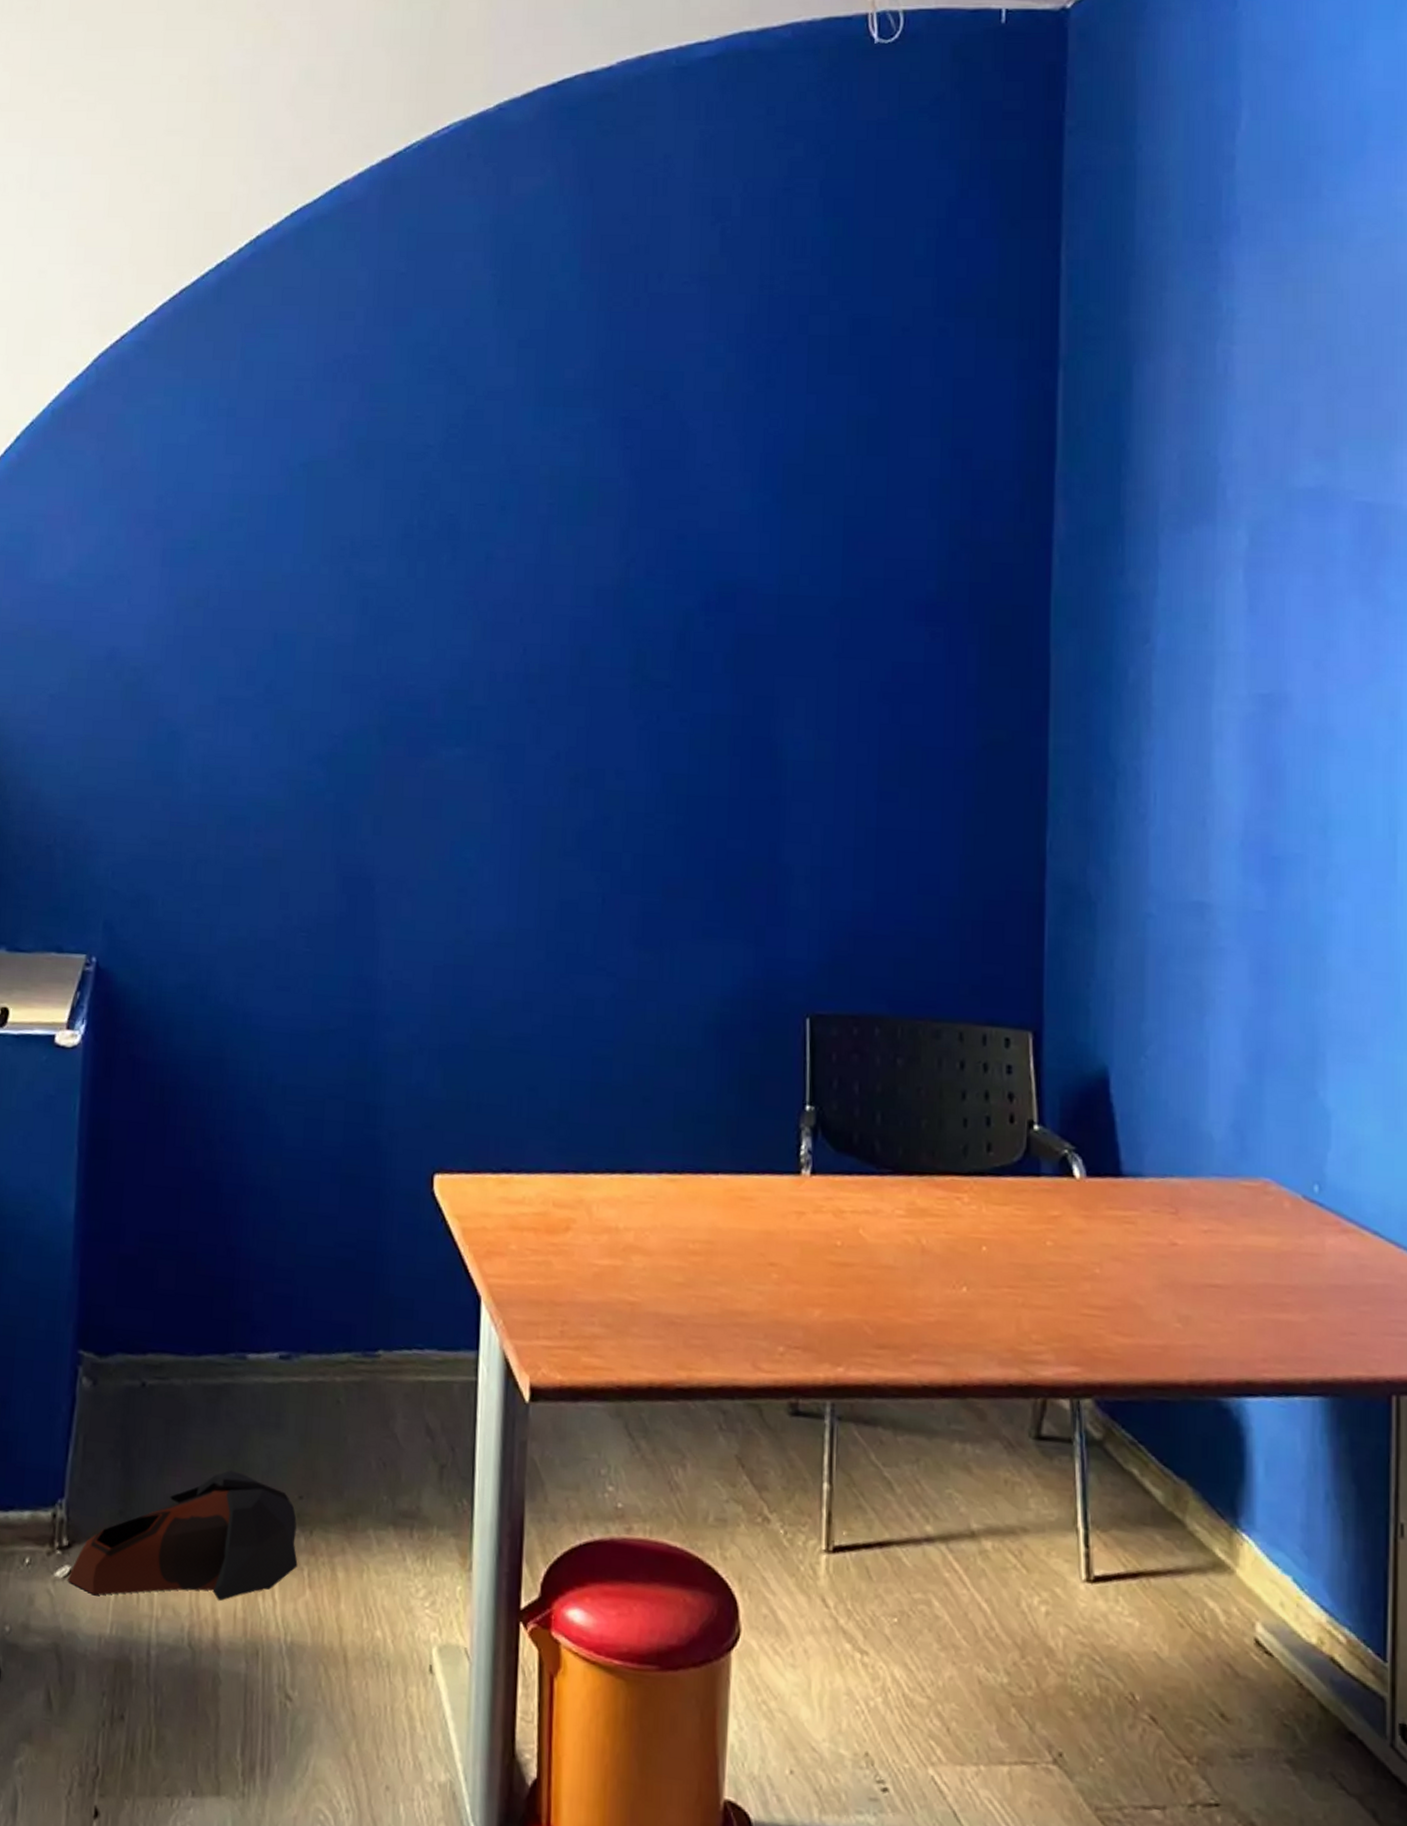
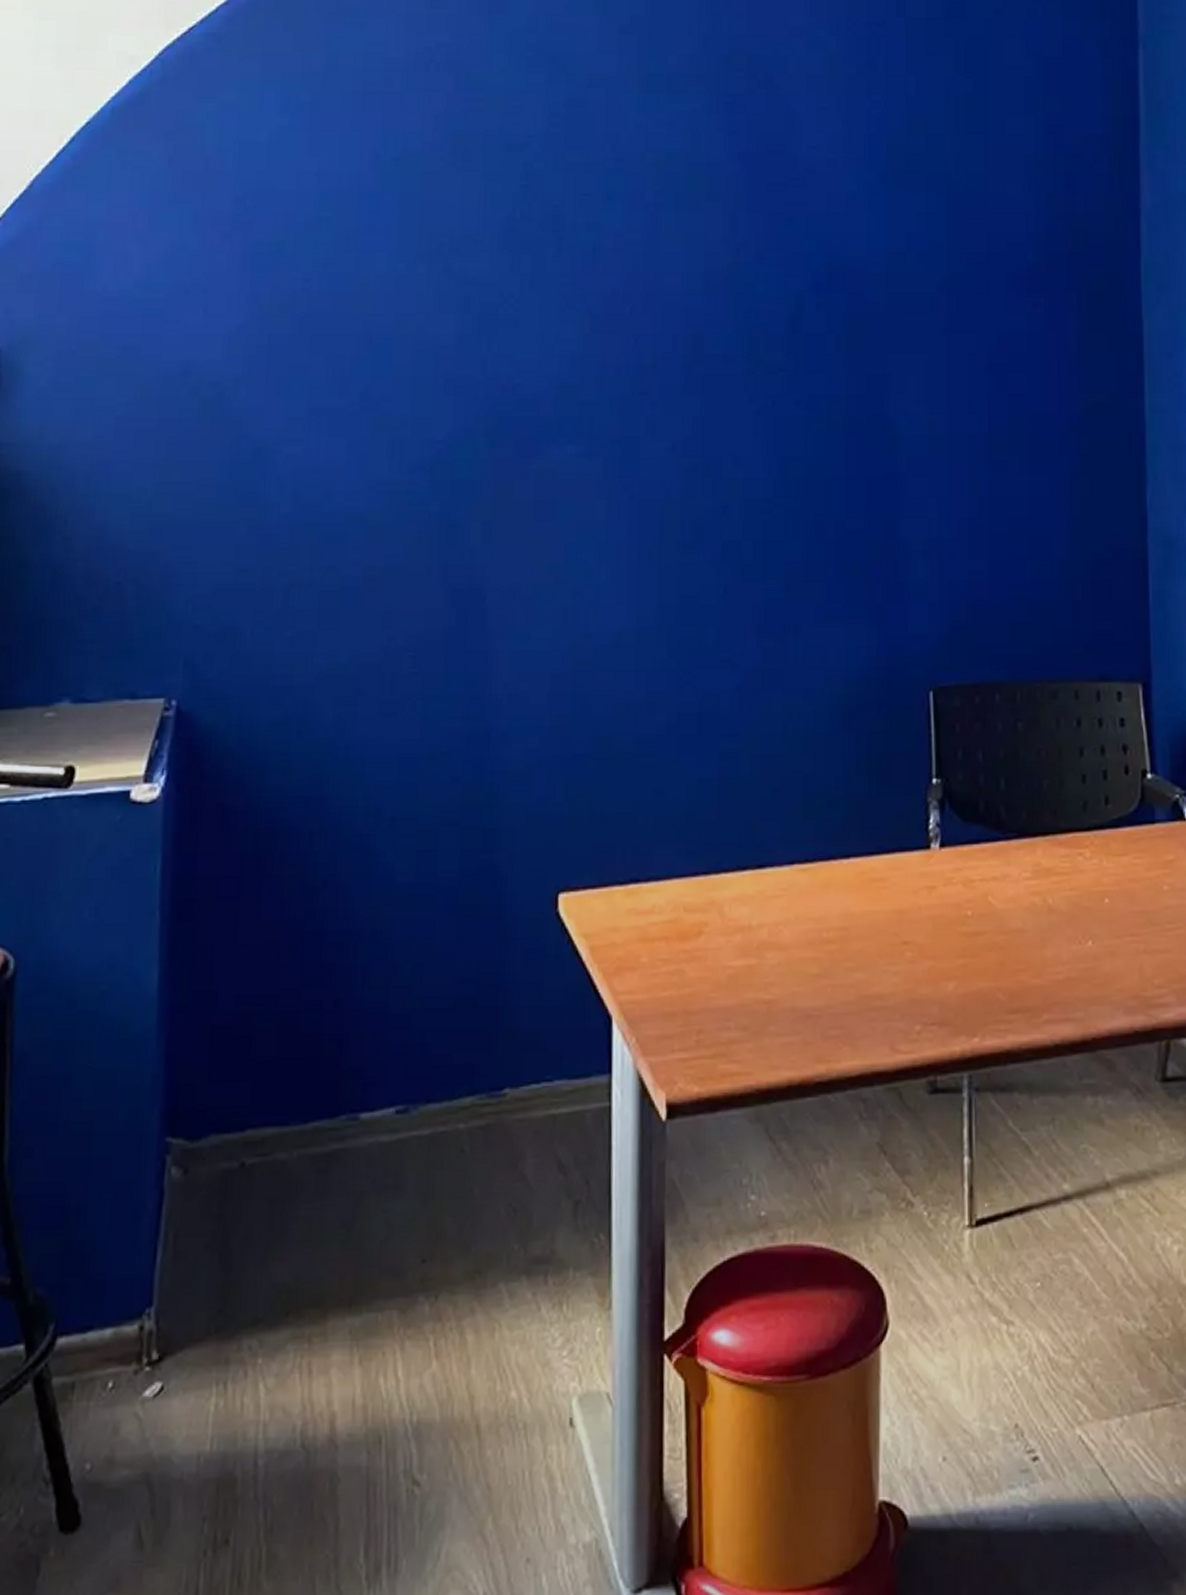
bag: present [67,1470,298,1602] -> none [158,1244,423,1410]

